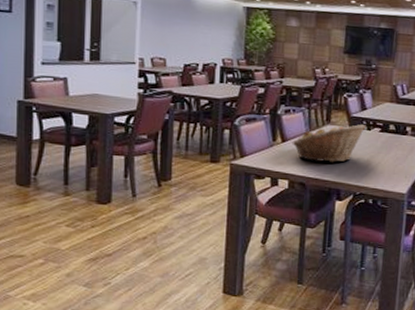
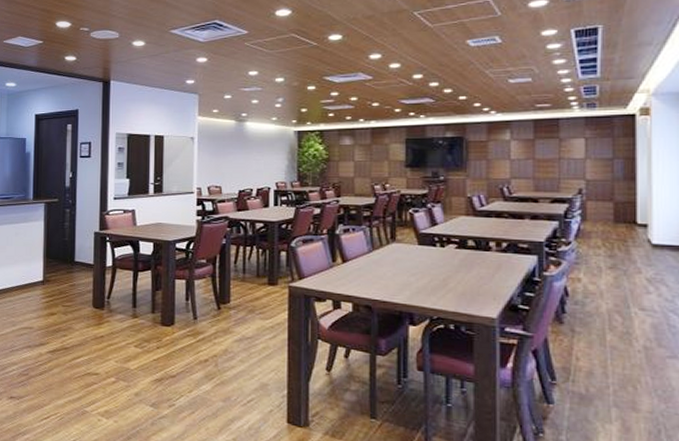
fruit basket: present [292,123,366,162] -> none [353,240,439,283]

